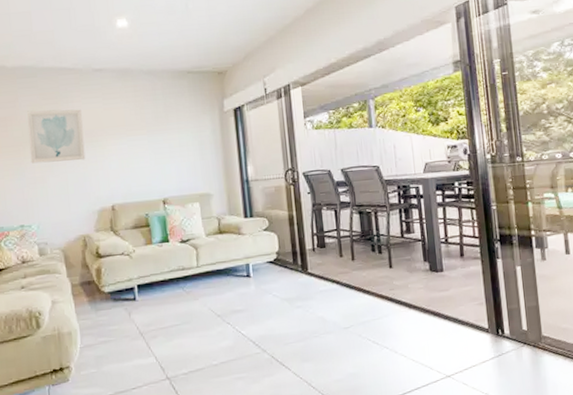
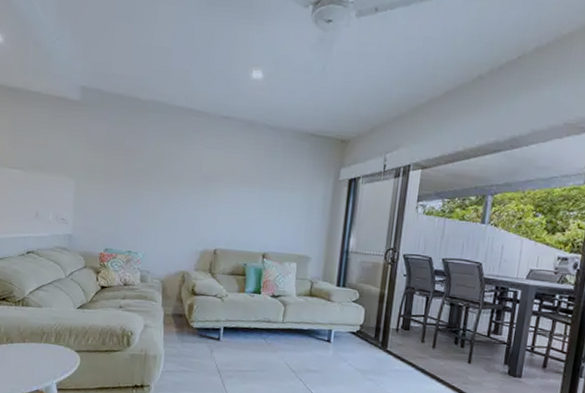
wall art: present [27,109,86,164] -> none [147,145,202,202]

